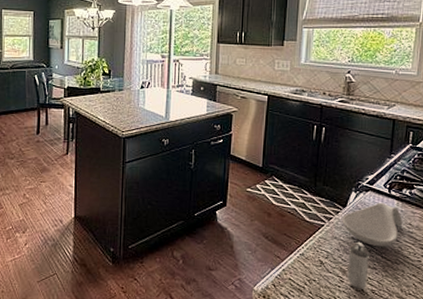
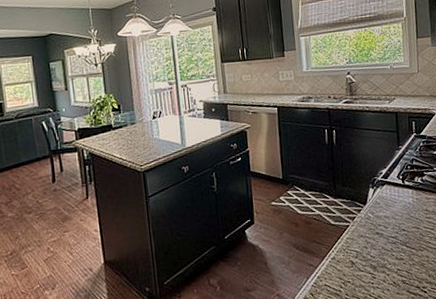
spoon rest: present [342,202,402,247] -> none [364,193,419,238]
shaker: present [347,241,369,289] -> none [375,235,398,282]

